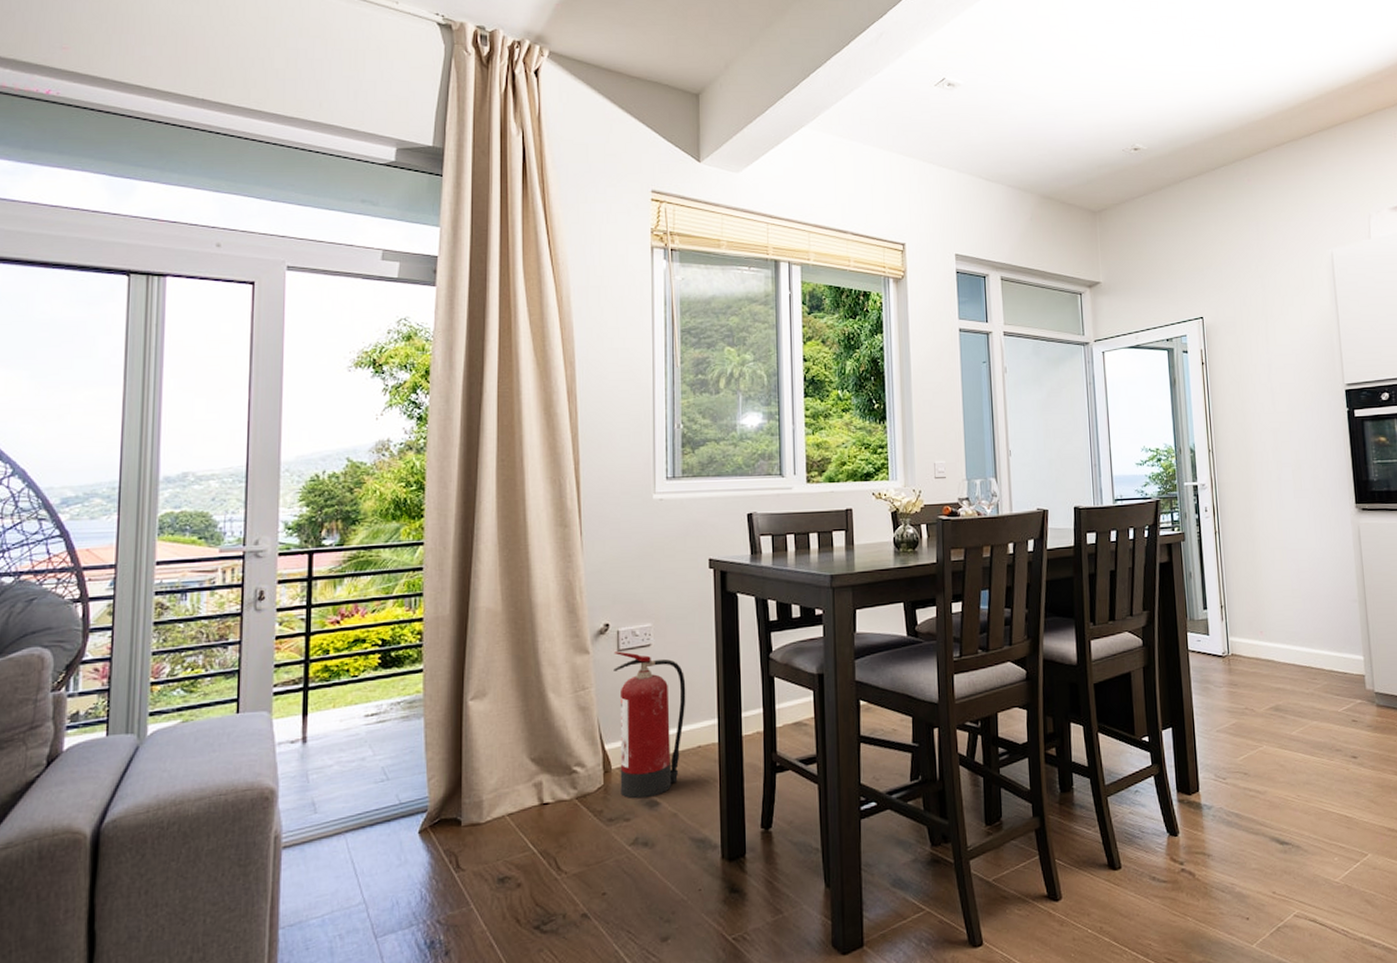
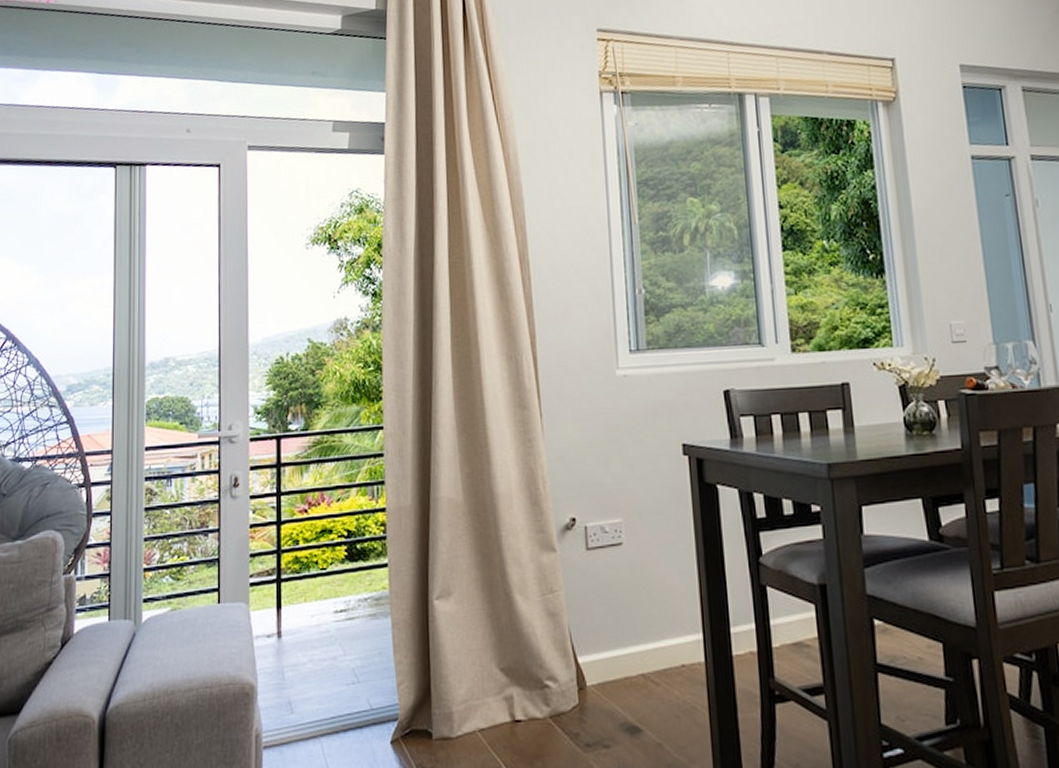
fire extinguisher: present [614,651,686,799] -> none [583,550,666,723]

